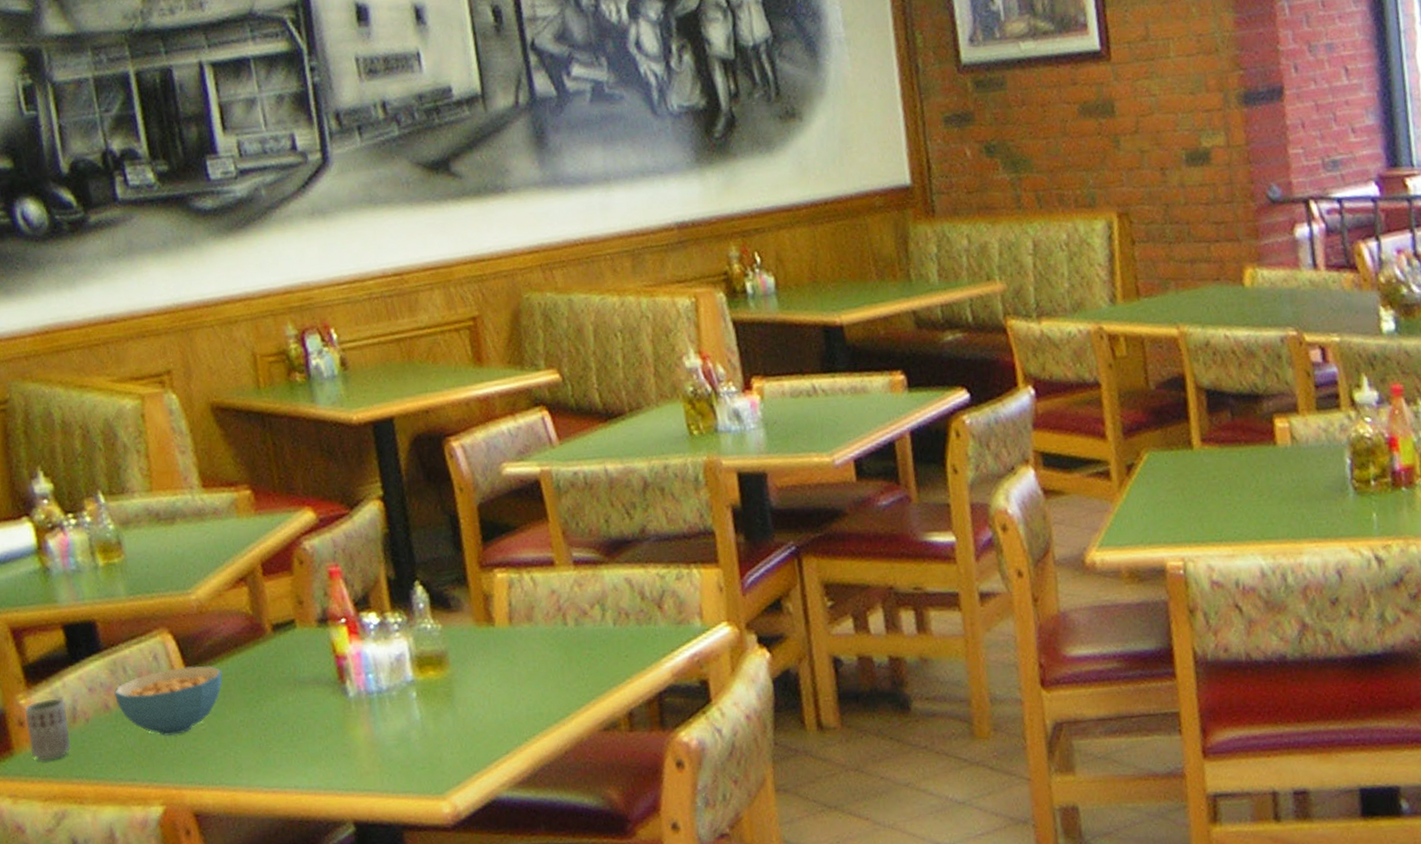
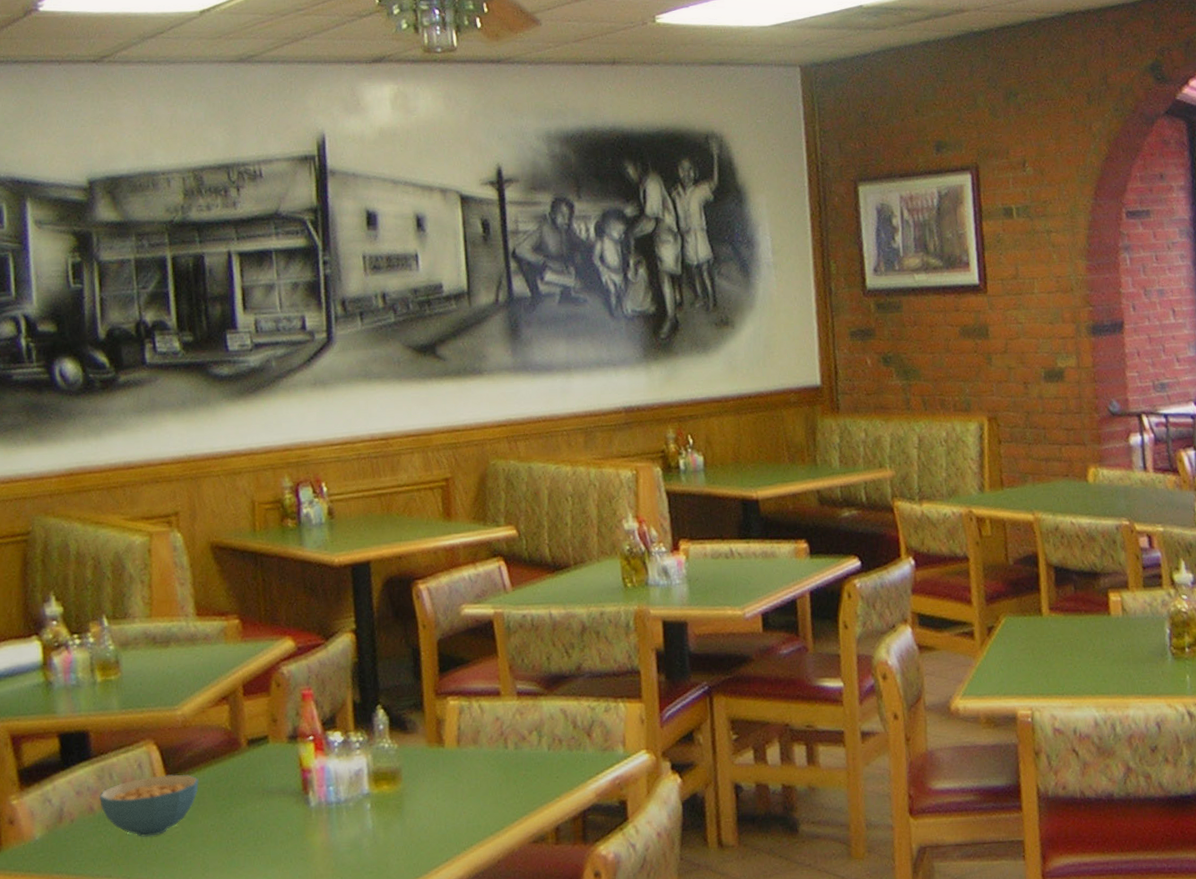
cup: present [25,699,71,761] -> none [16,801,55,857]

